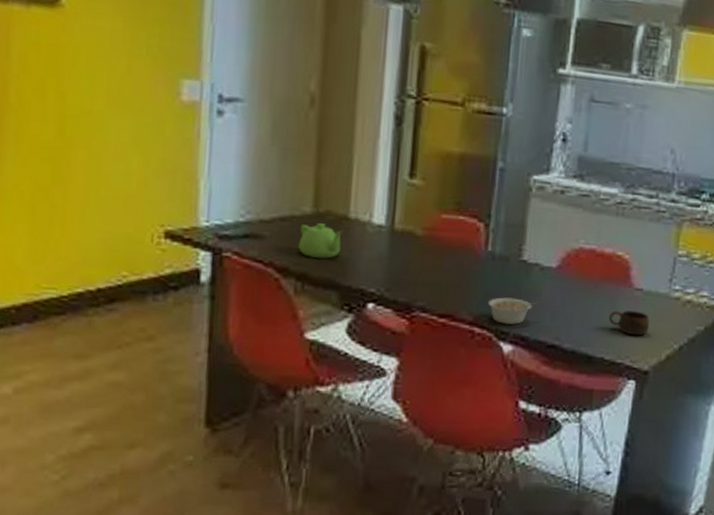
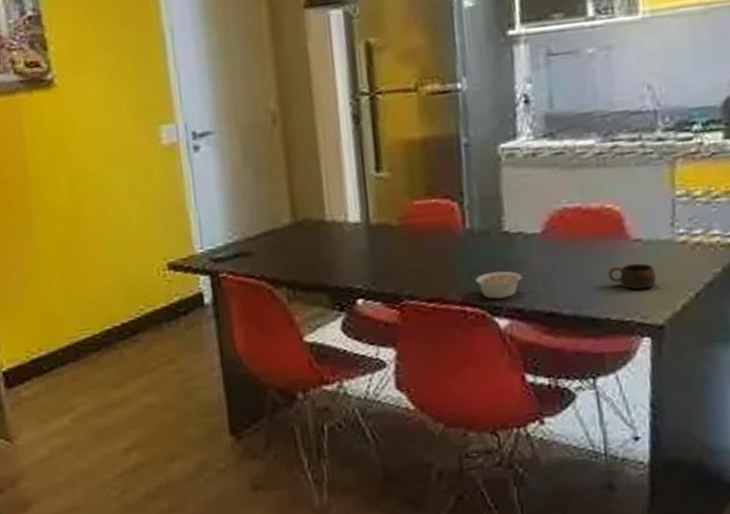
teapot: present [298,223,343,259] -> none [282,231,323,265]

